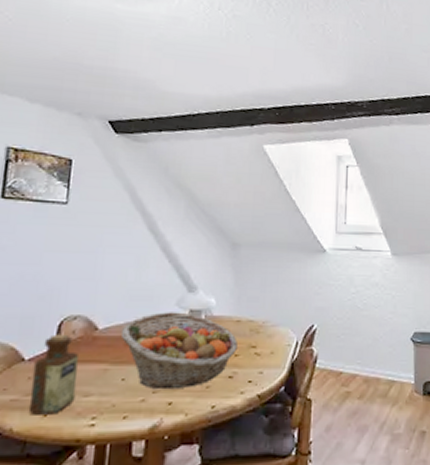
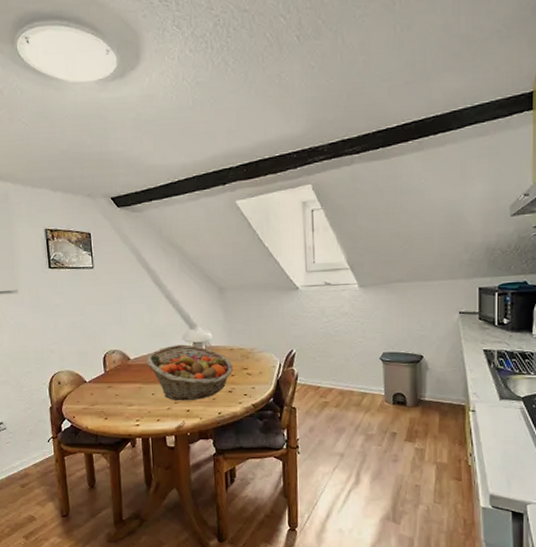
bottle: present [28,334,80,415] -> none [92,363,123,418]

